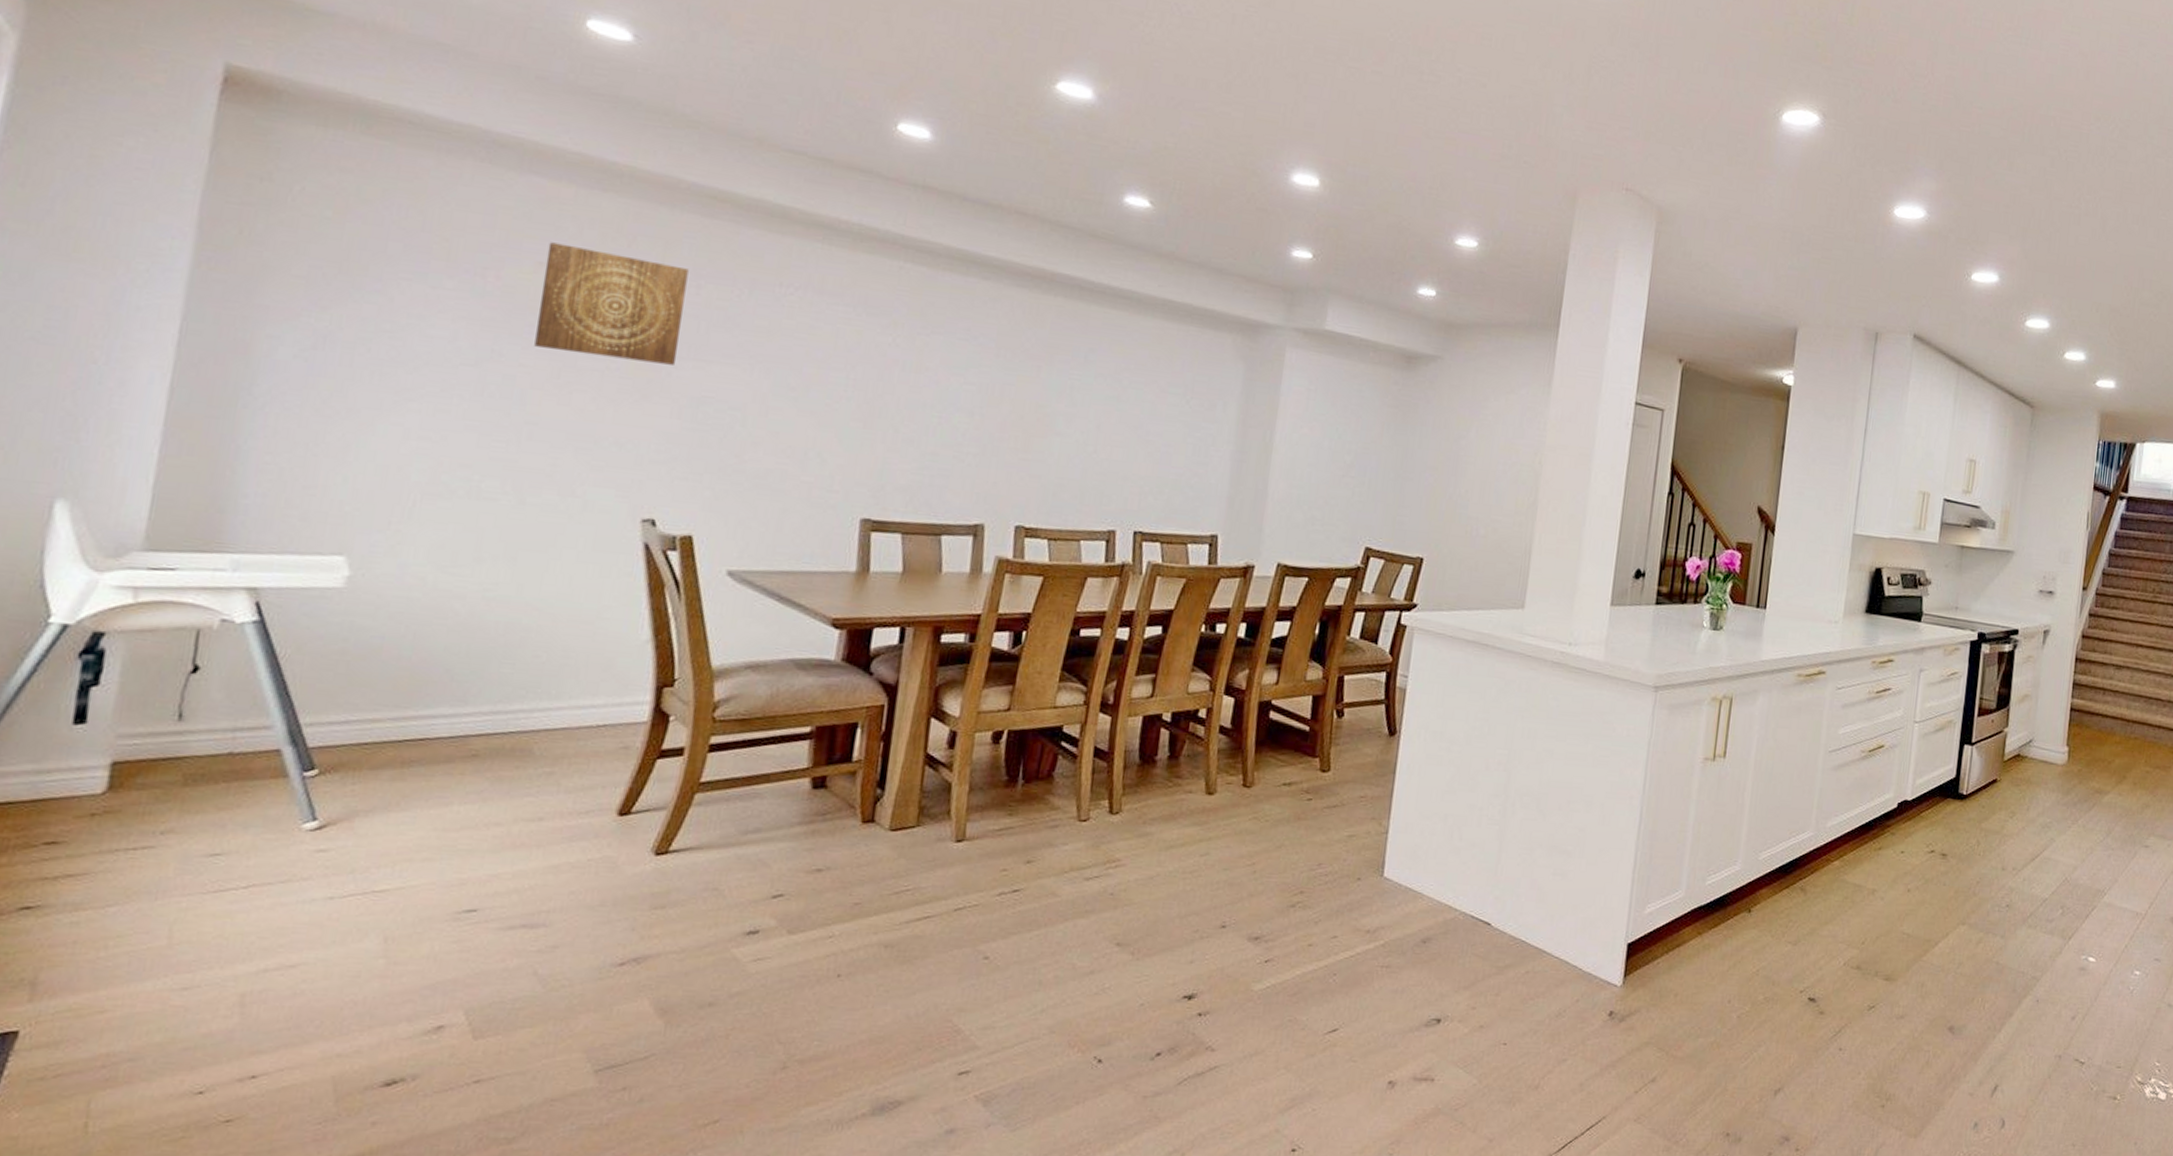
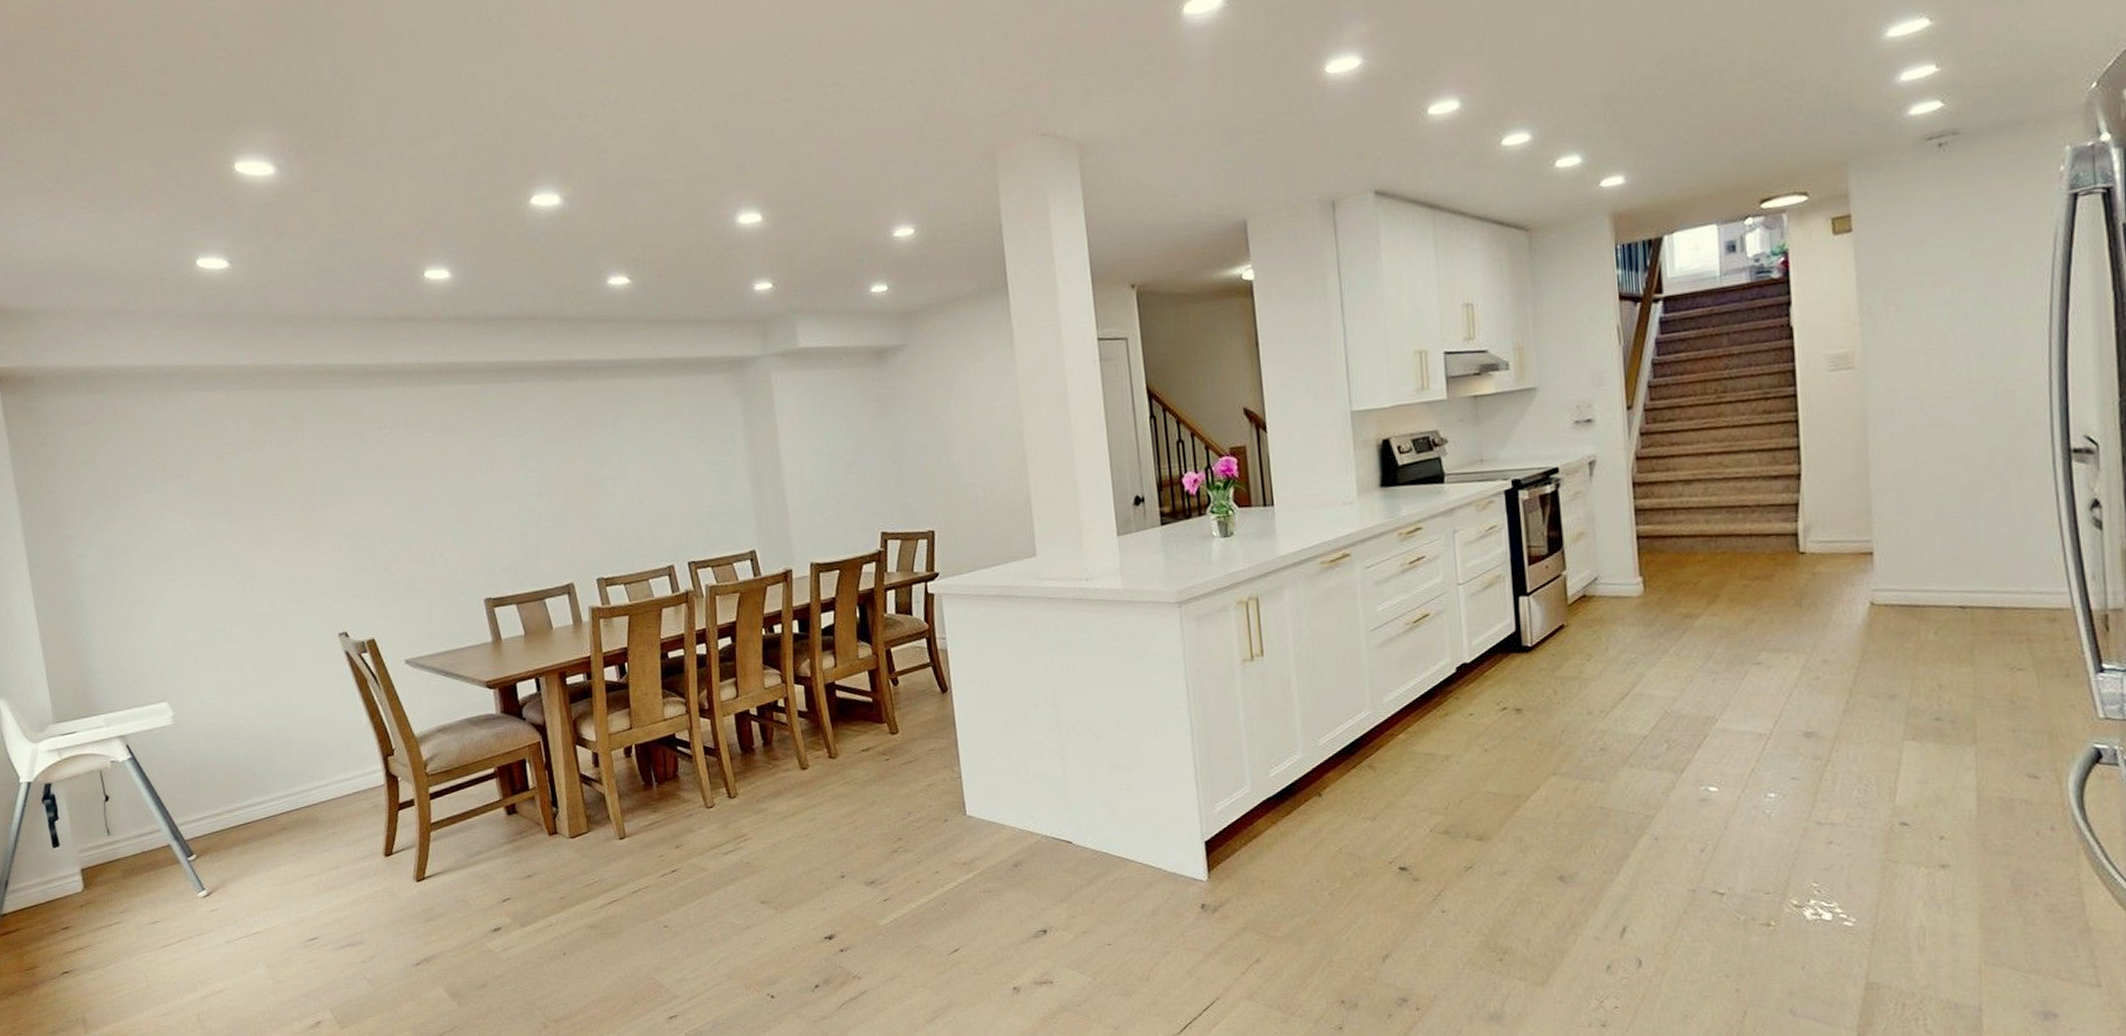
wall art: present [534,242,689,365] -> none [221,433,327,521]

